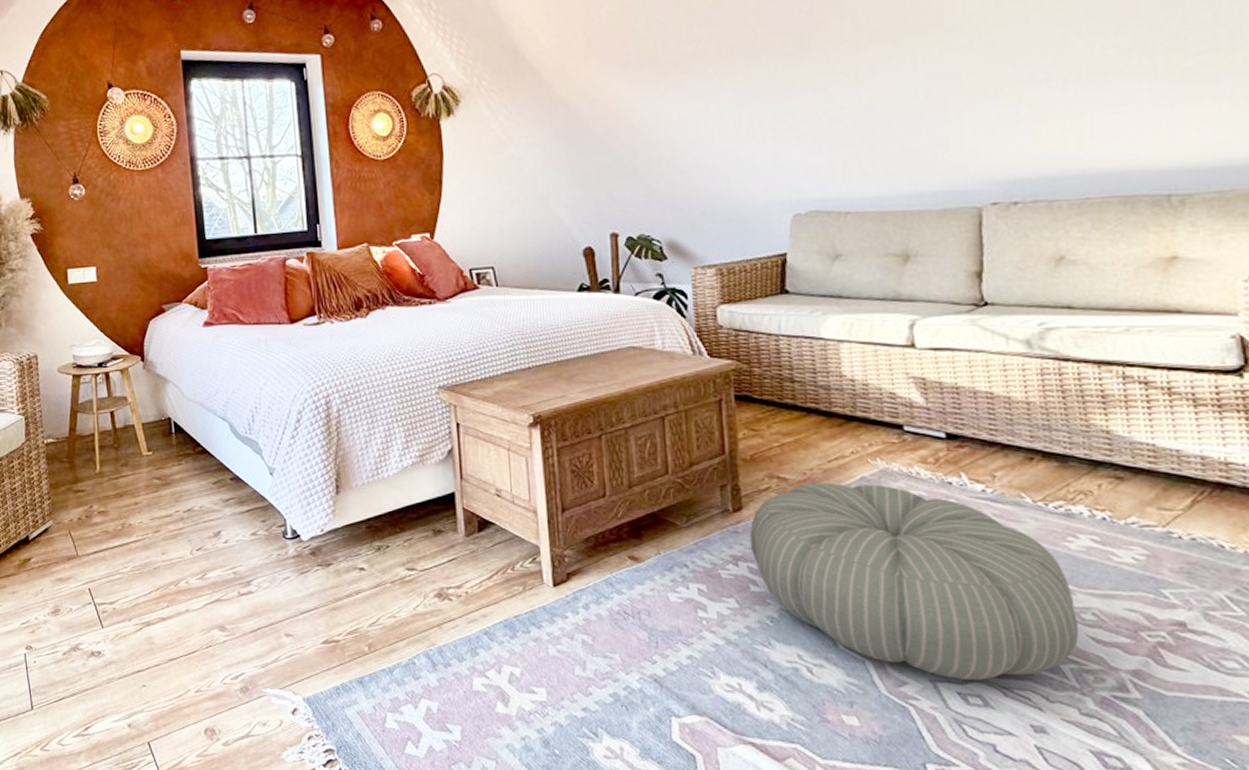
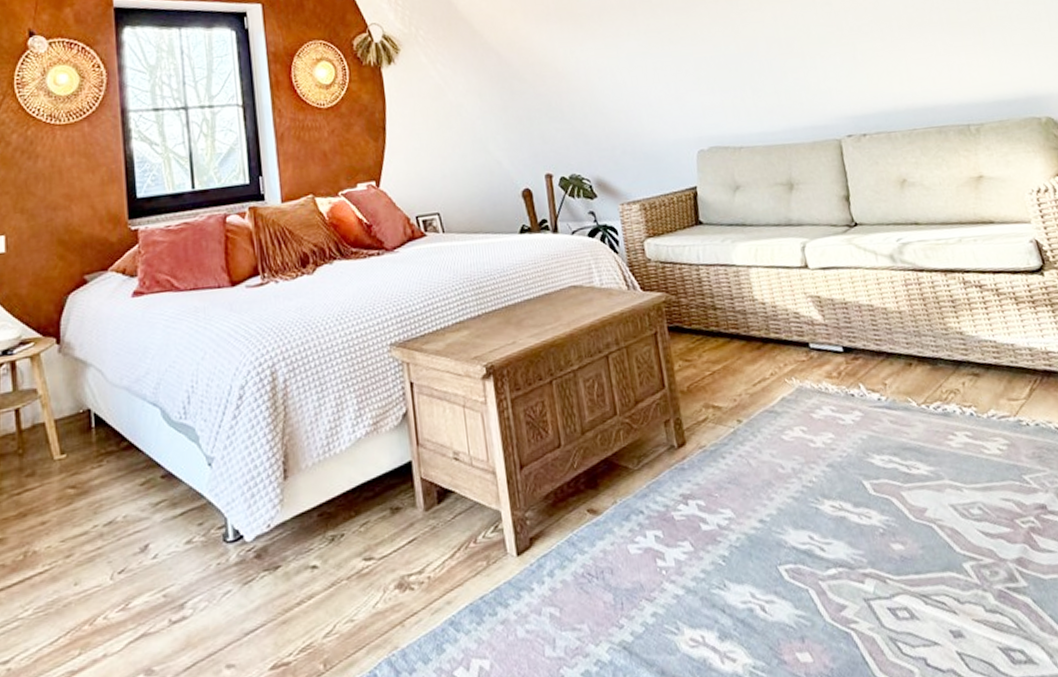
pouf: present [749,482,1078,680] -> none [694,403,972,595]

